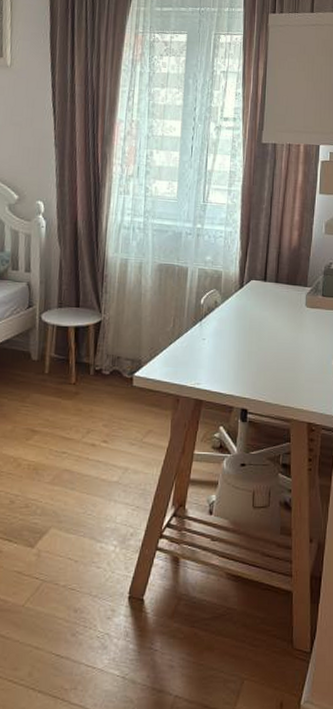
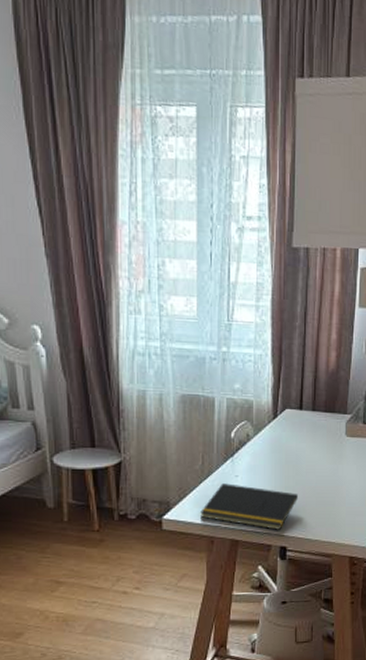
notepad: none [167,345,260,392] -> present [199,483,298,530]

